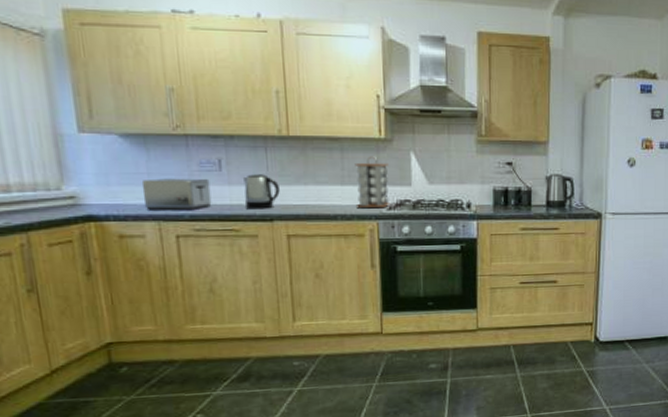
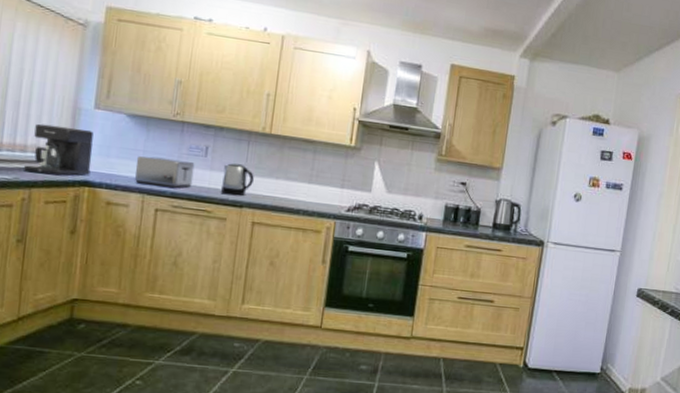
coffee maker: none [11,157,92,214] -> present [23,123,94,176]
spice rack: present [354,156,391,209] -> none [319,161,354,209]

